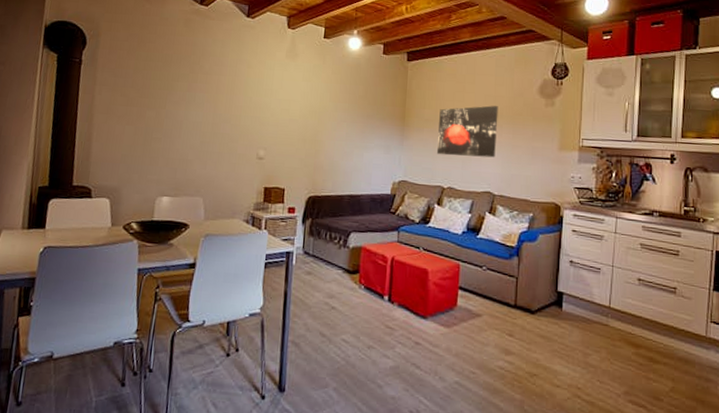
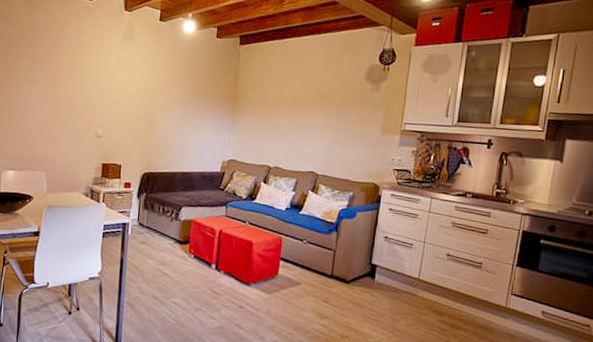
wall art: present [436,105,499,158] -> none [264,89,326,140]

